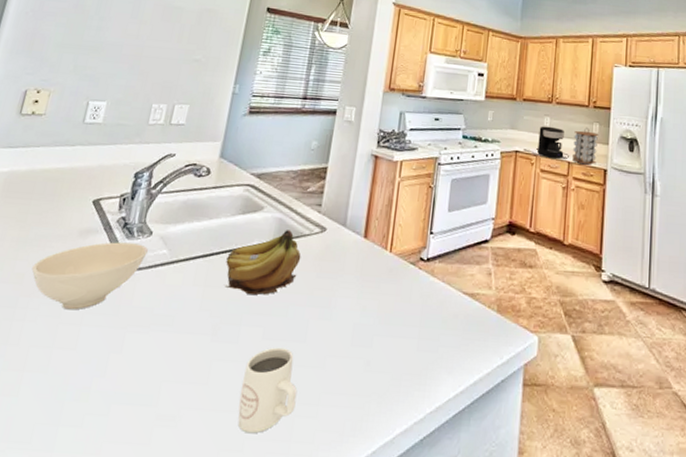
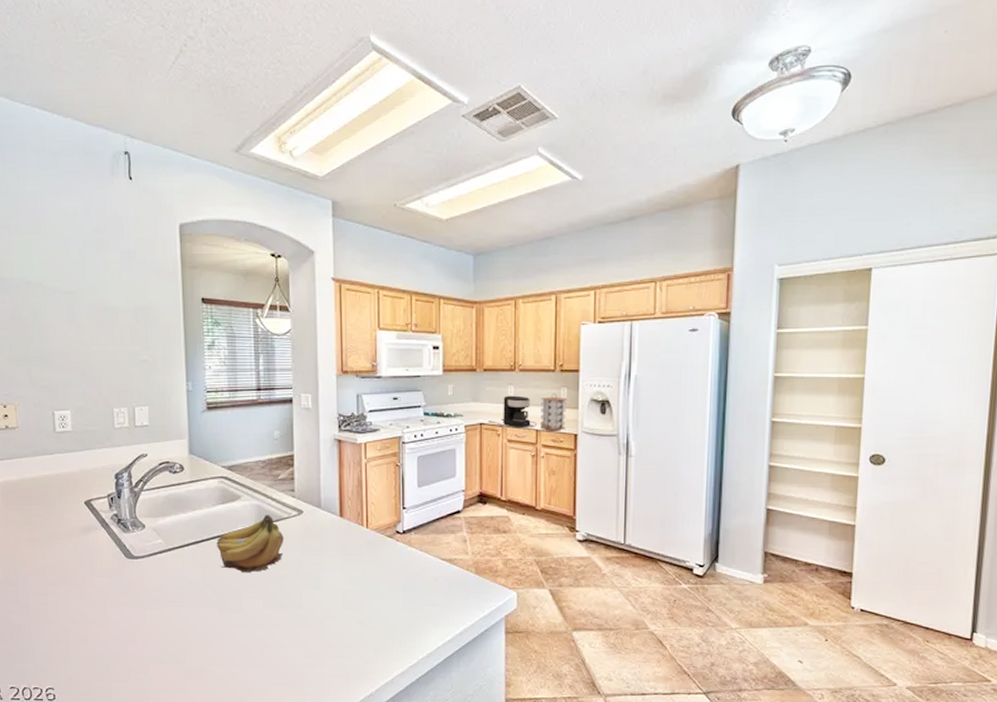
bowl: present [31,242,148,310] -> none [50,536,145,594]
mug: present [238,347,297,434] -> none [253,614,303,681]

